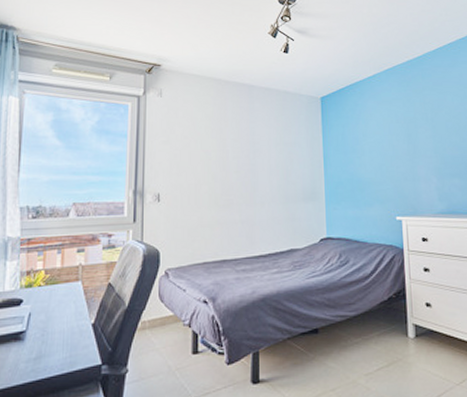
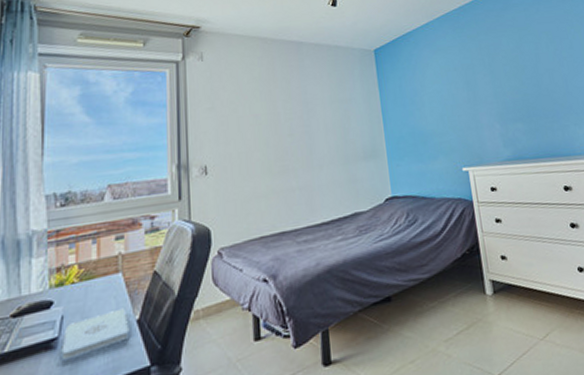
notepad: none [27,312,86,351] -> present [61,308,130,361]

